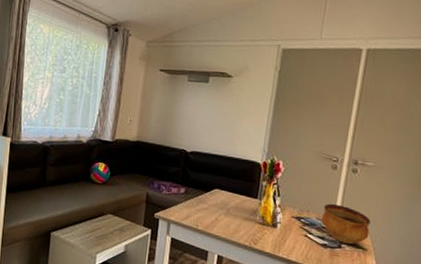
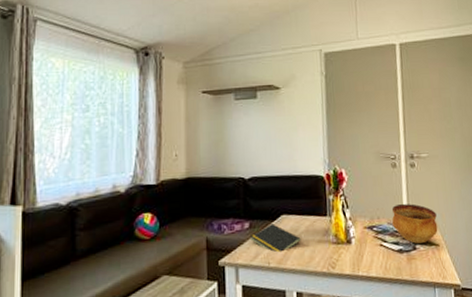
notepad: none [184,194,230,220] -> present [250,224,301,253]

